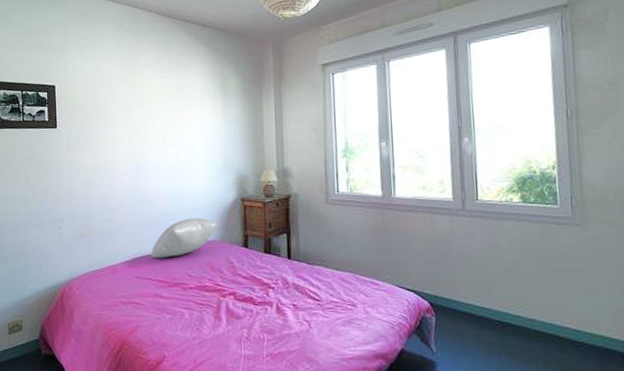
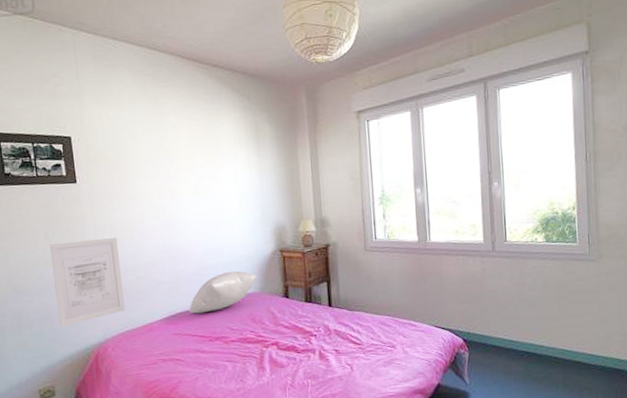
wall art: none [28,179,92,263] -> present [49,237,125,326]

